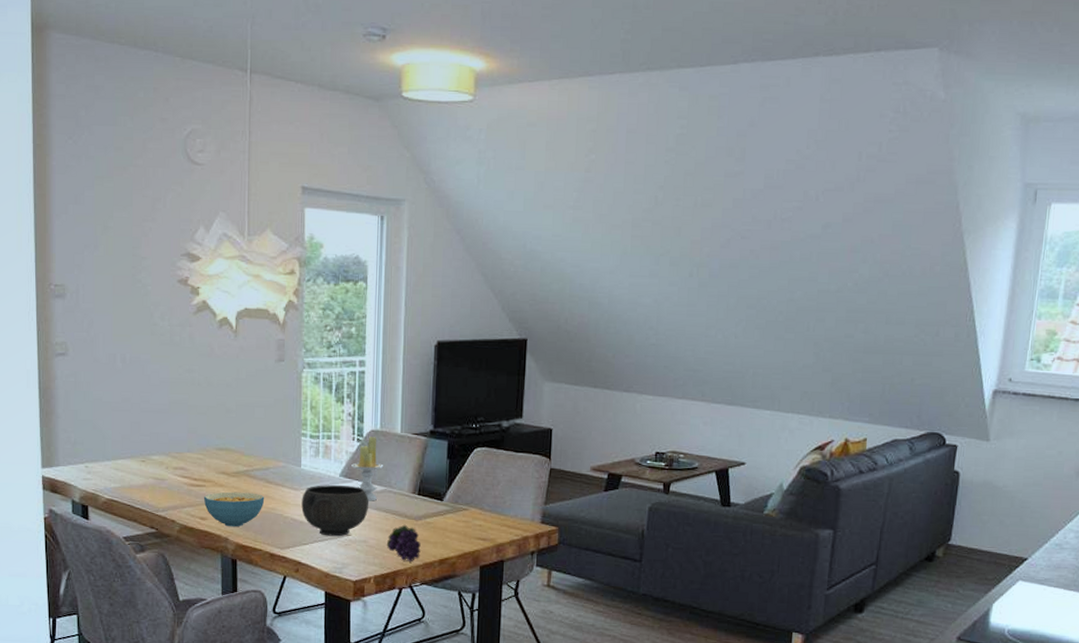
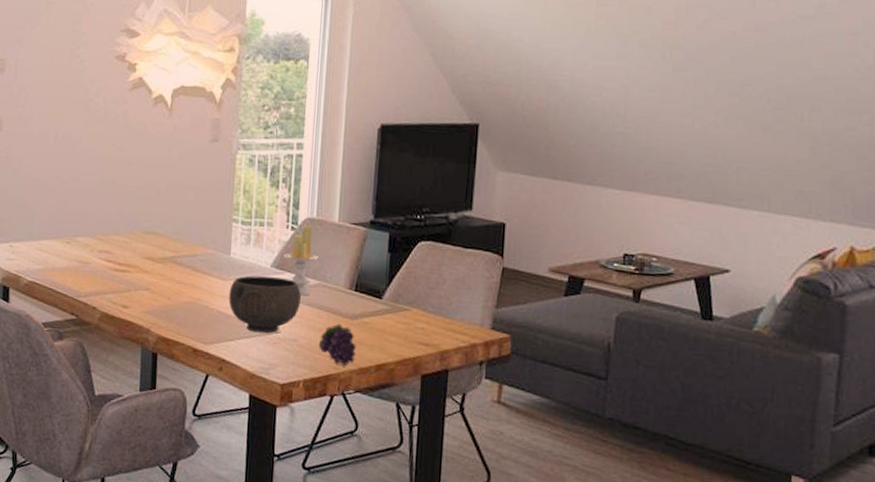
cereal bowl: present [203,491,265,527] -> none [127,278,191,318]

